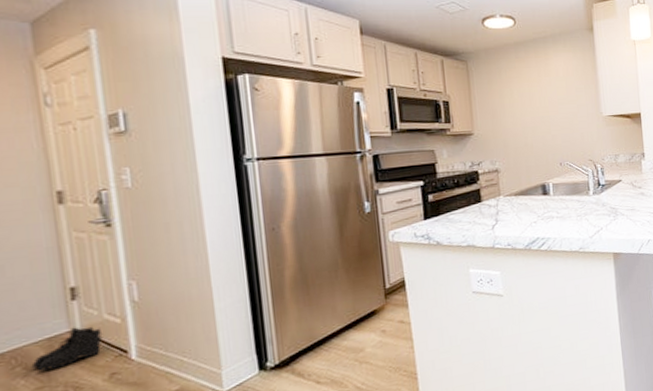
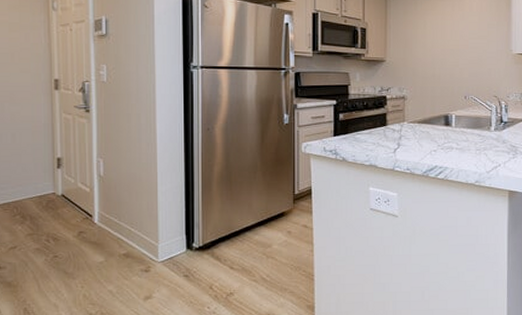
boots: present [31,326,103,372] -> none [27,190,76,221]

